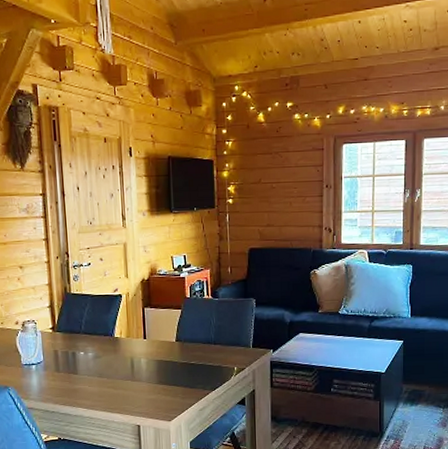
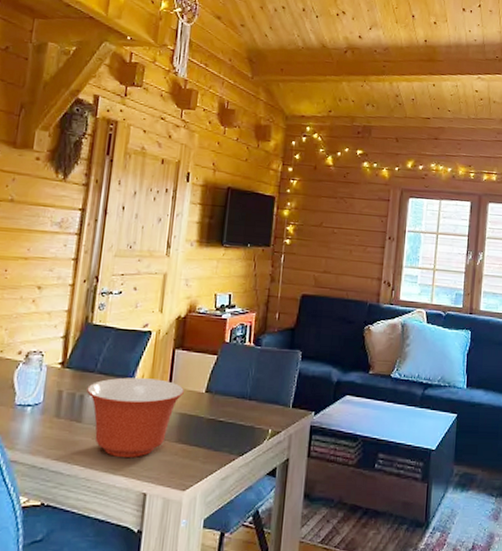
mixing bowl: none [77,334,157,400] -> present [87,377,184,458]

